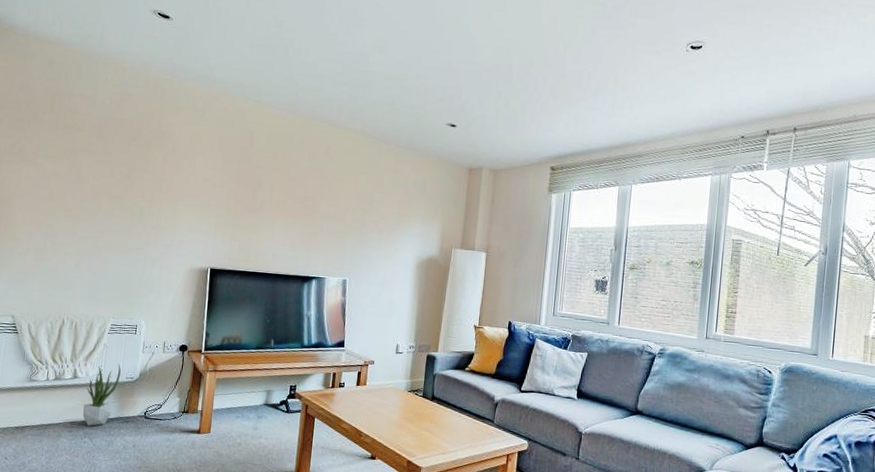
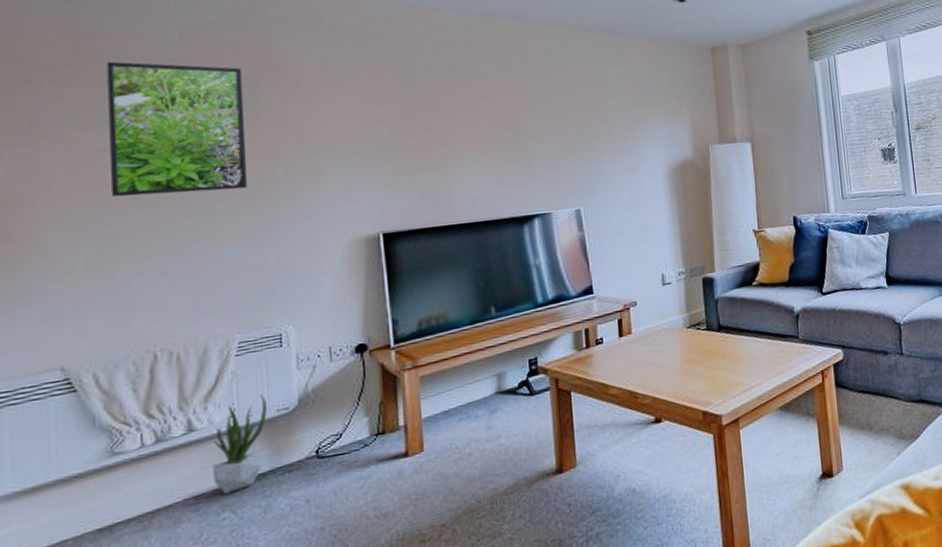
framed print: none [56,114,143,218] -> present [106,61,247,197]

